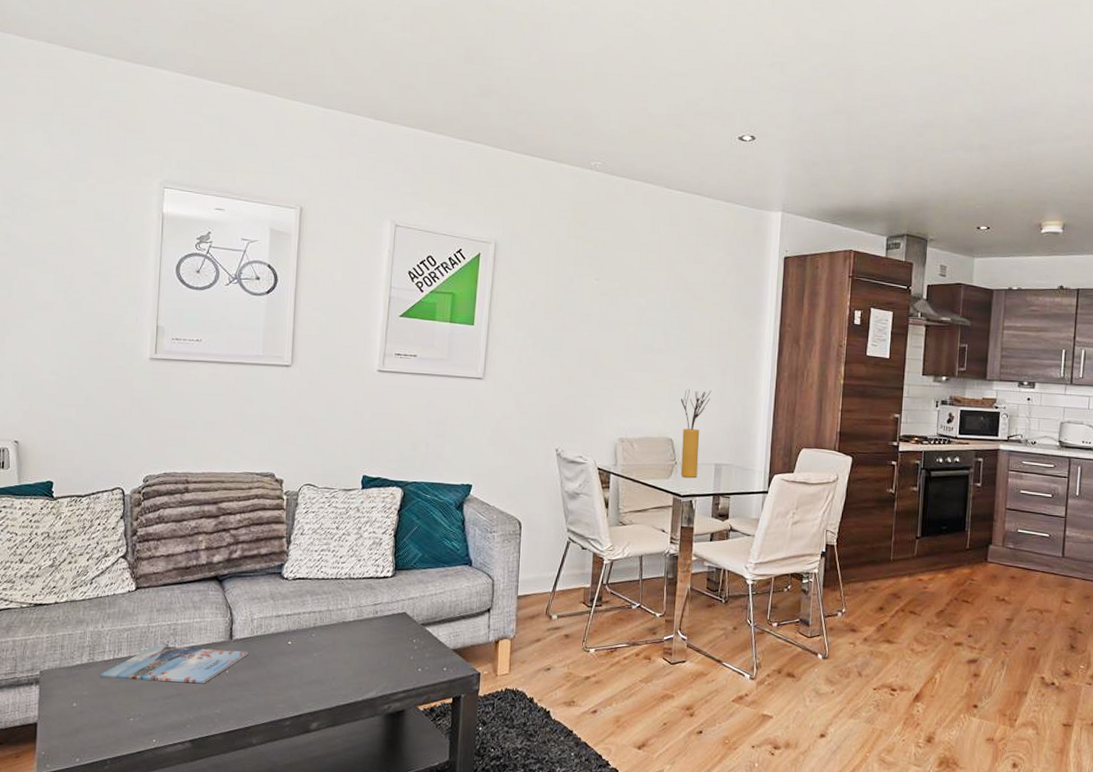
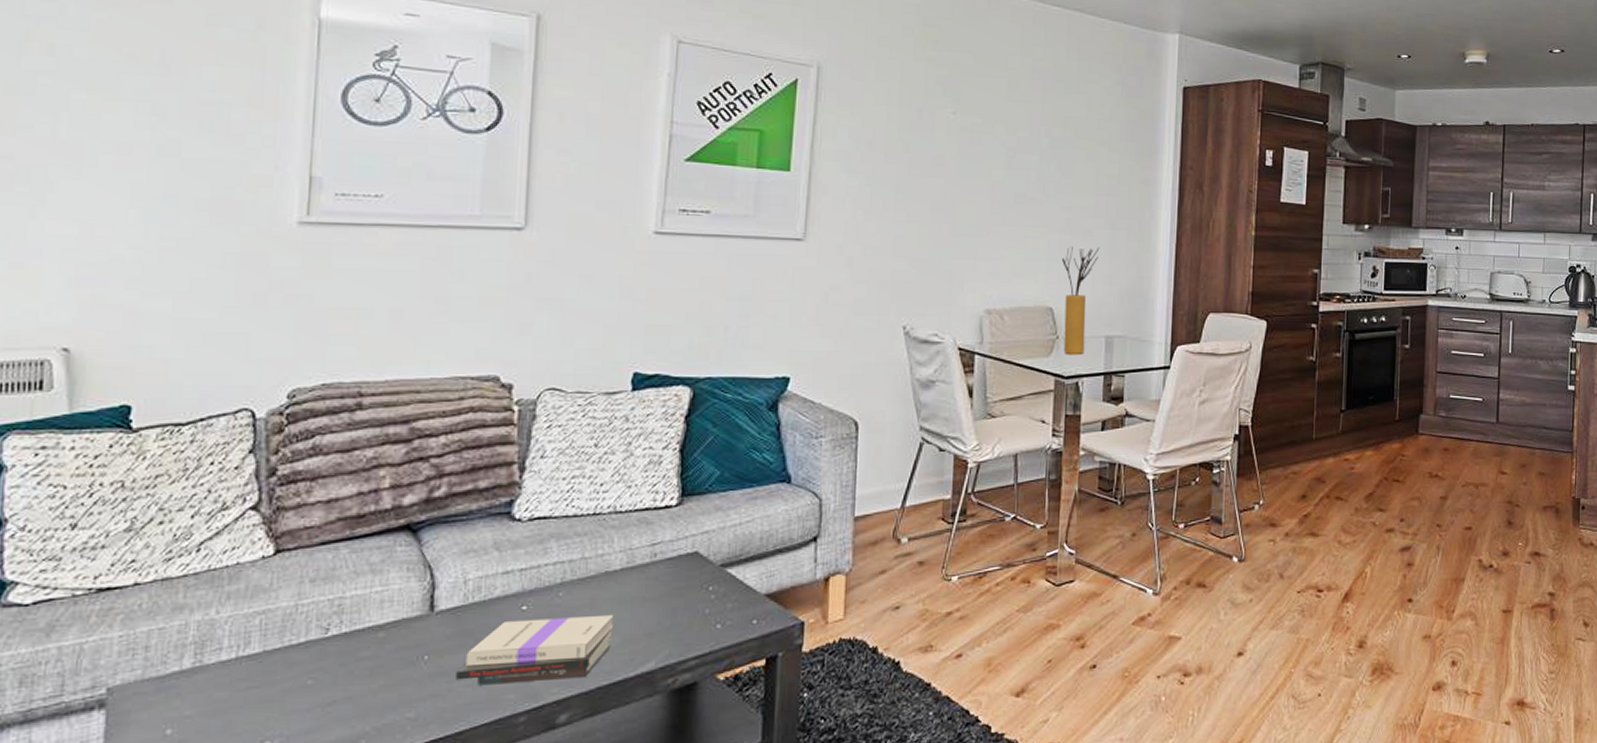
magazine: present [100,646,249,684] -> none [213,625,460,687]
books: none [246,651,349,697] -> present [456,614,615,686]

